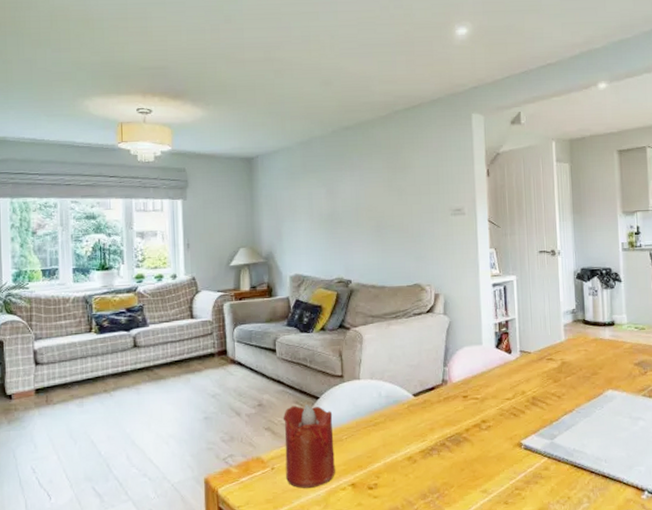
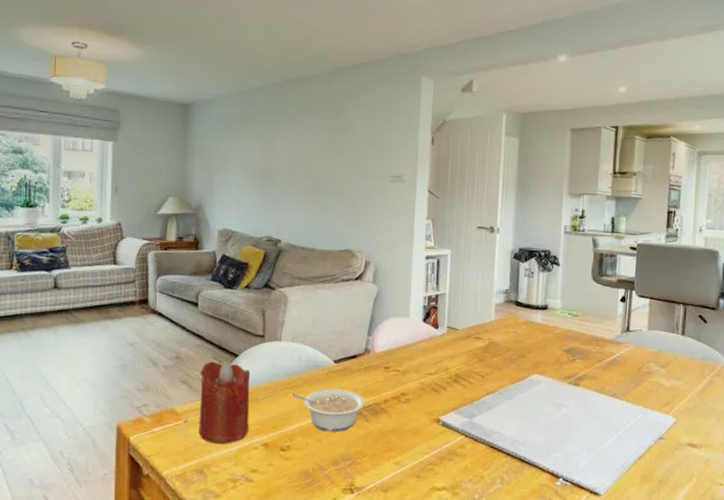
legume: none [374,421,447,466] -> present [291,388,365,432]

